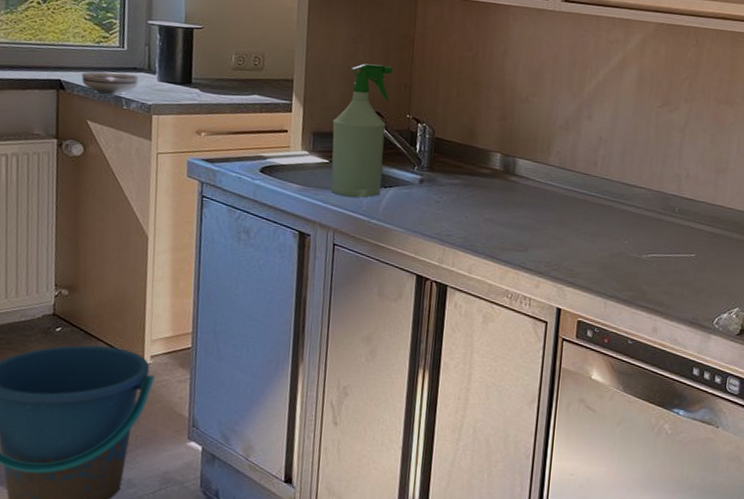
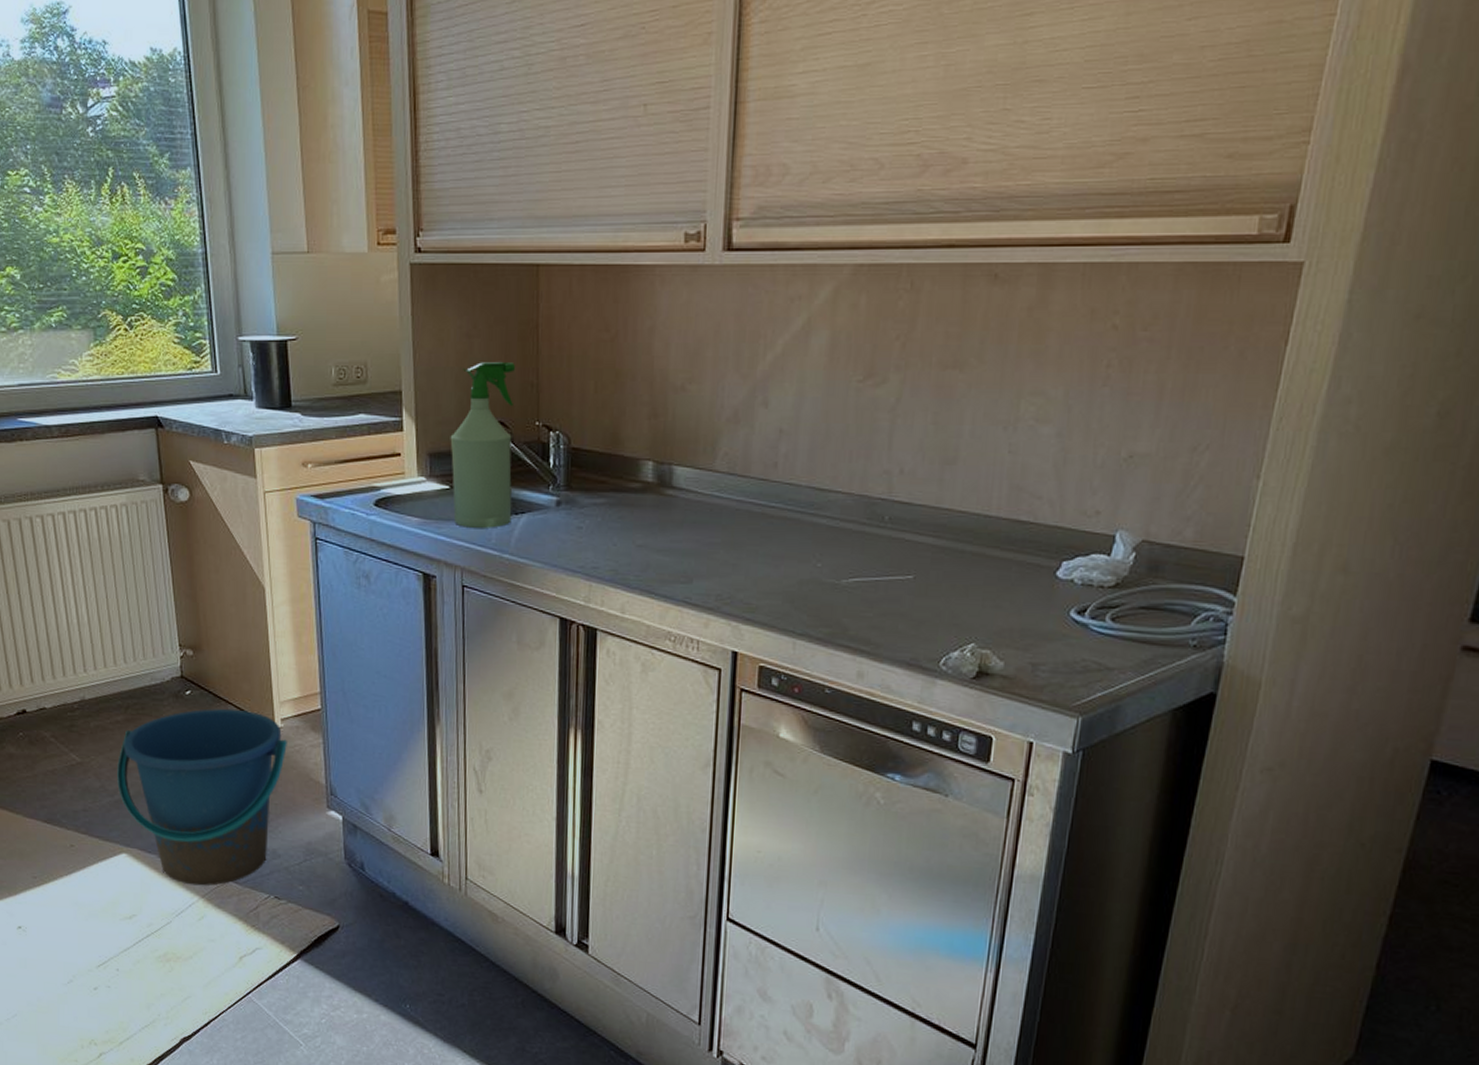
bowl: present [81,71,139,96] -> none [178,402,236,429]

